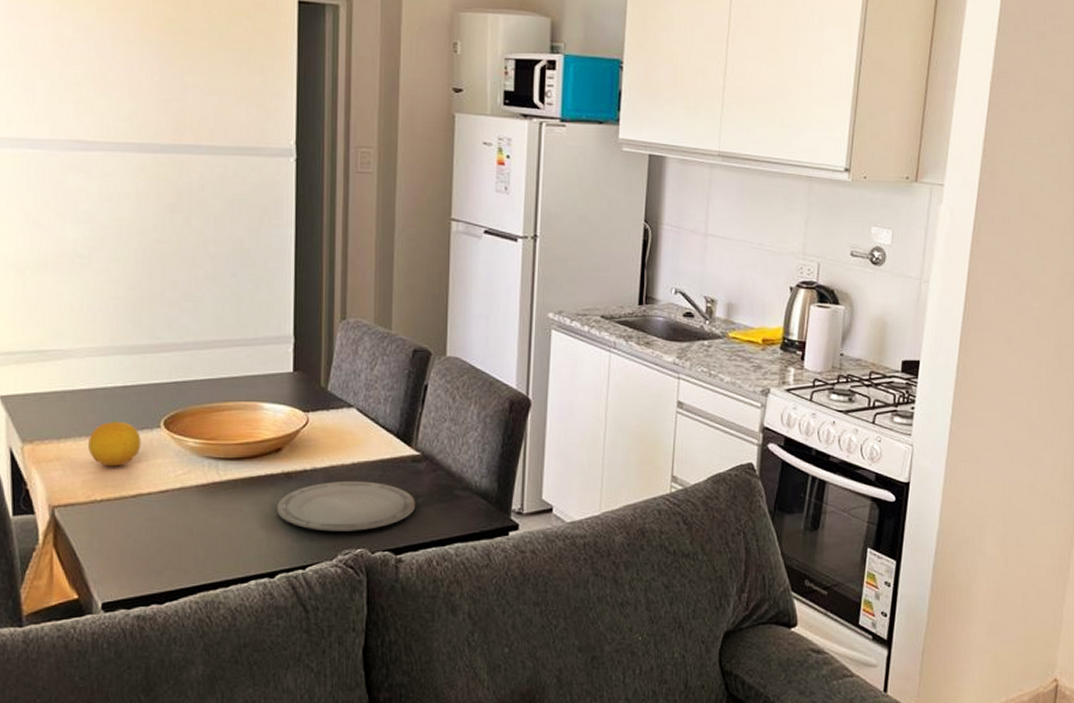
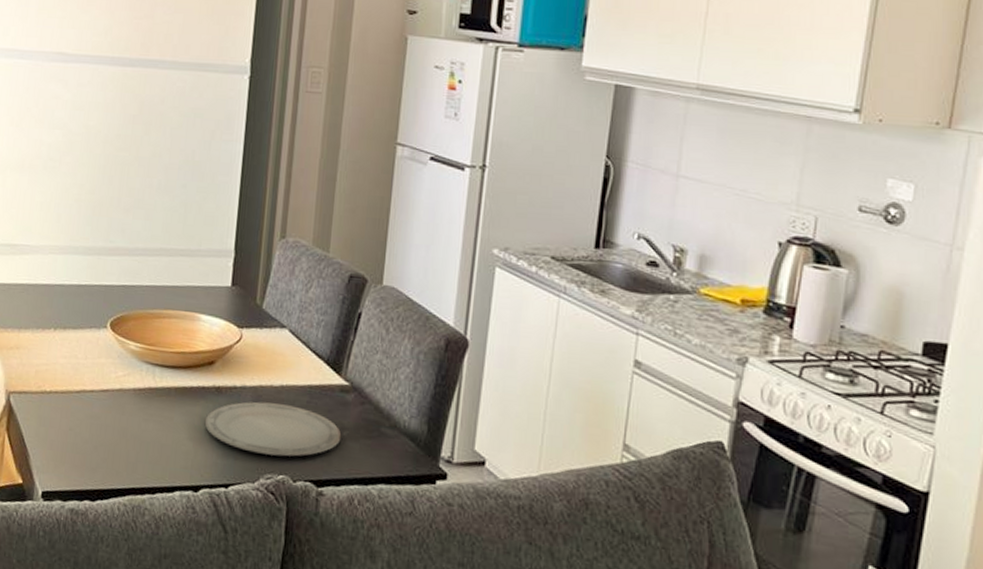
fruit: present [88,419,141,467] -> none [43,315,89,361]

